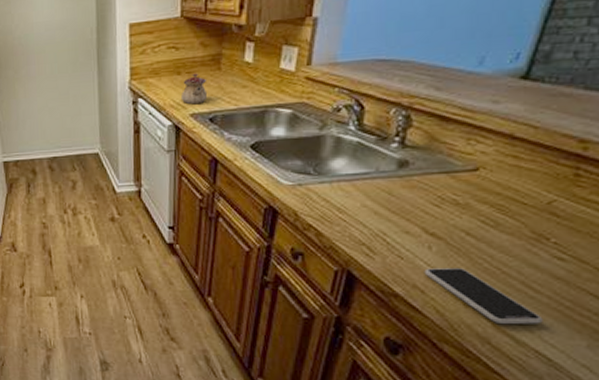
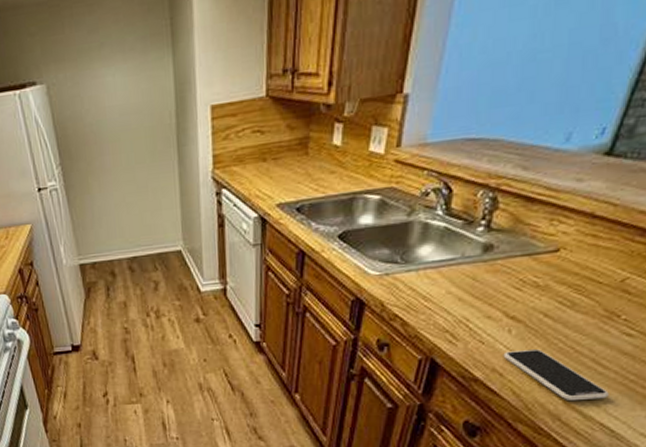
teapot: present [182,73,208,105] -> none [267,159,295,194]

